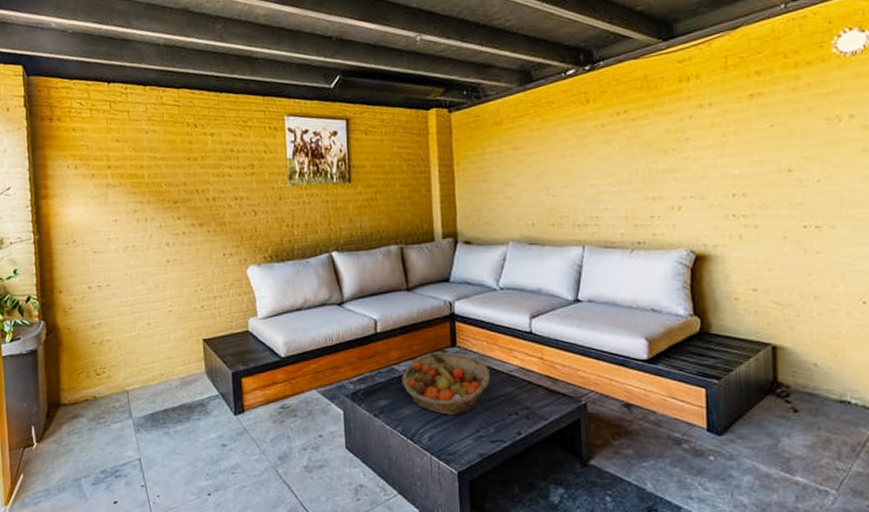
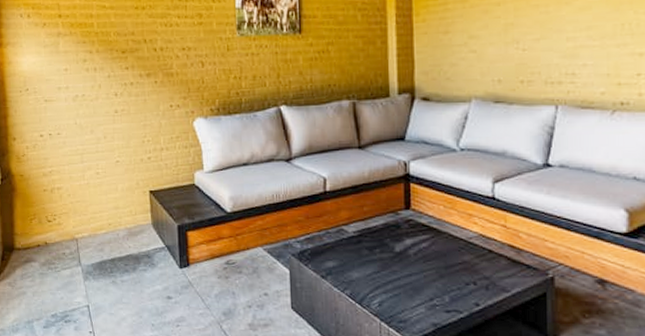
fruit basket: present [401,352,490,416] -> none [351,214,446,282]

